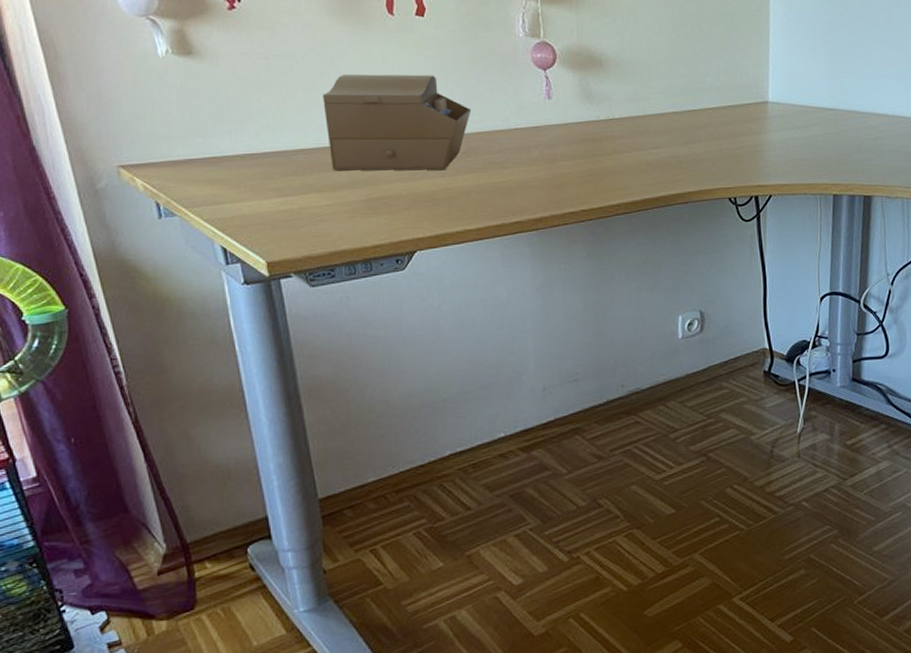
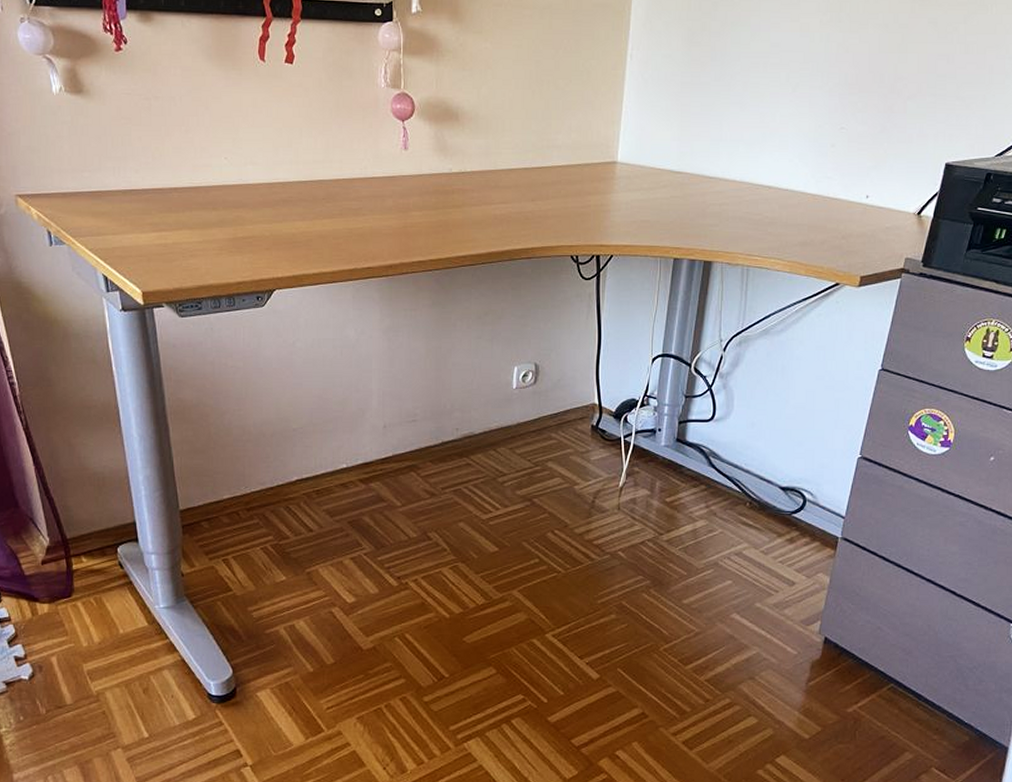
sewing box: present [322,74,472,171] -> none [197,117,332,213]

